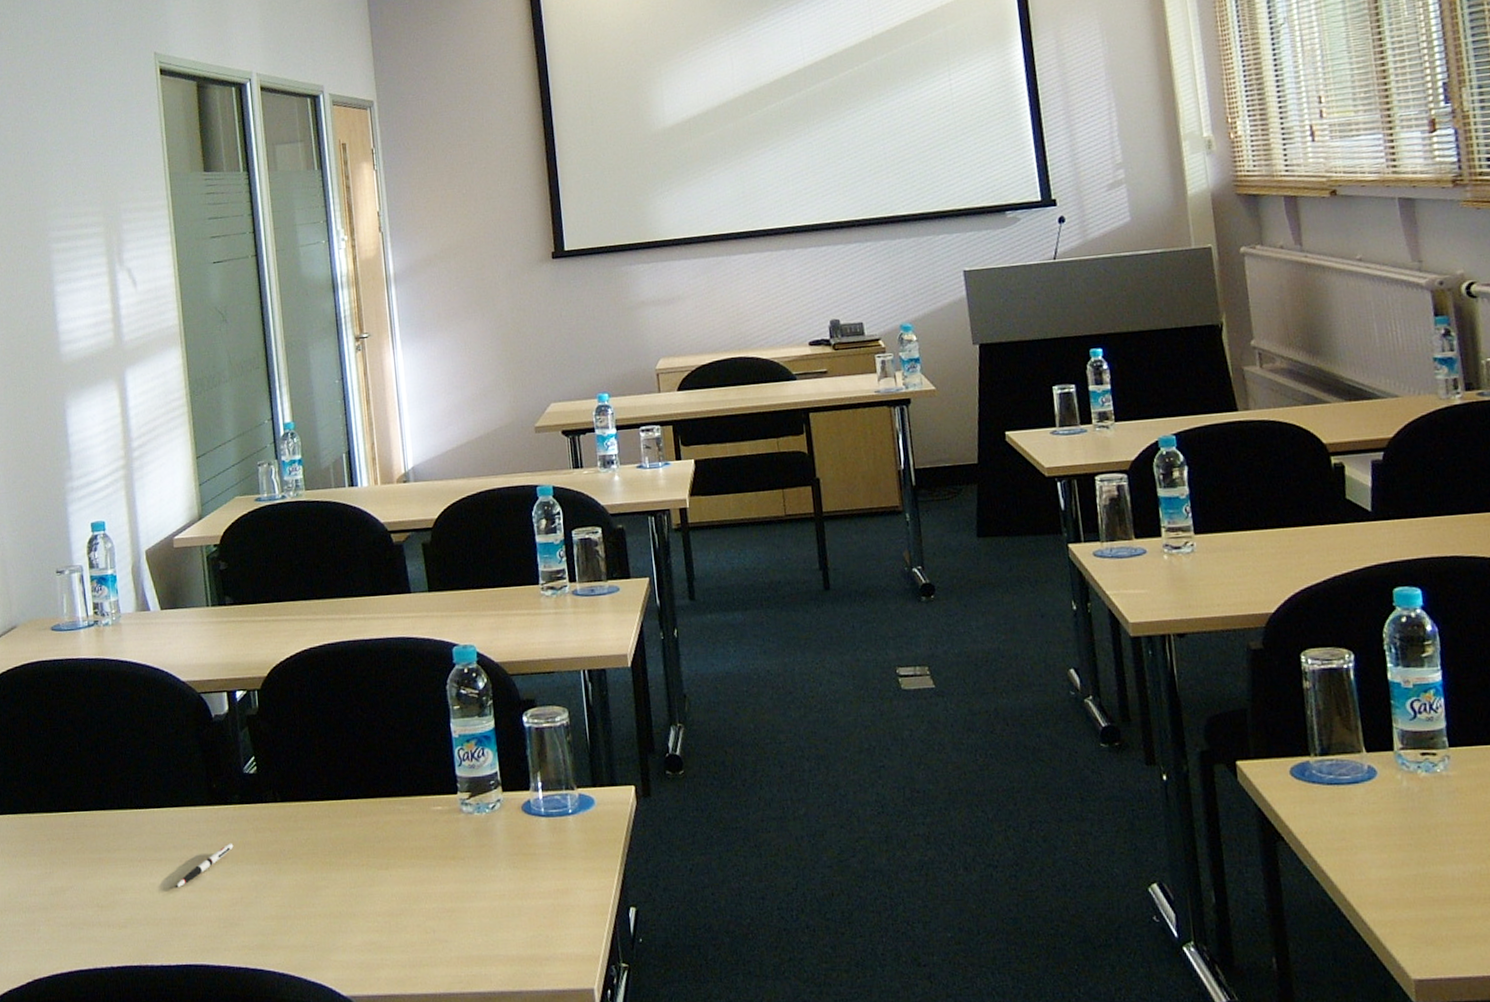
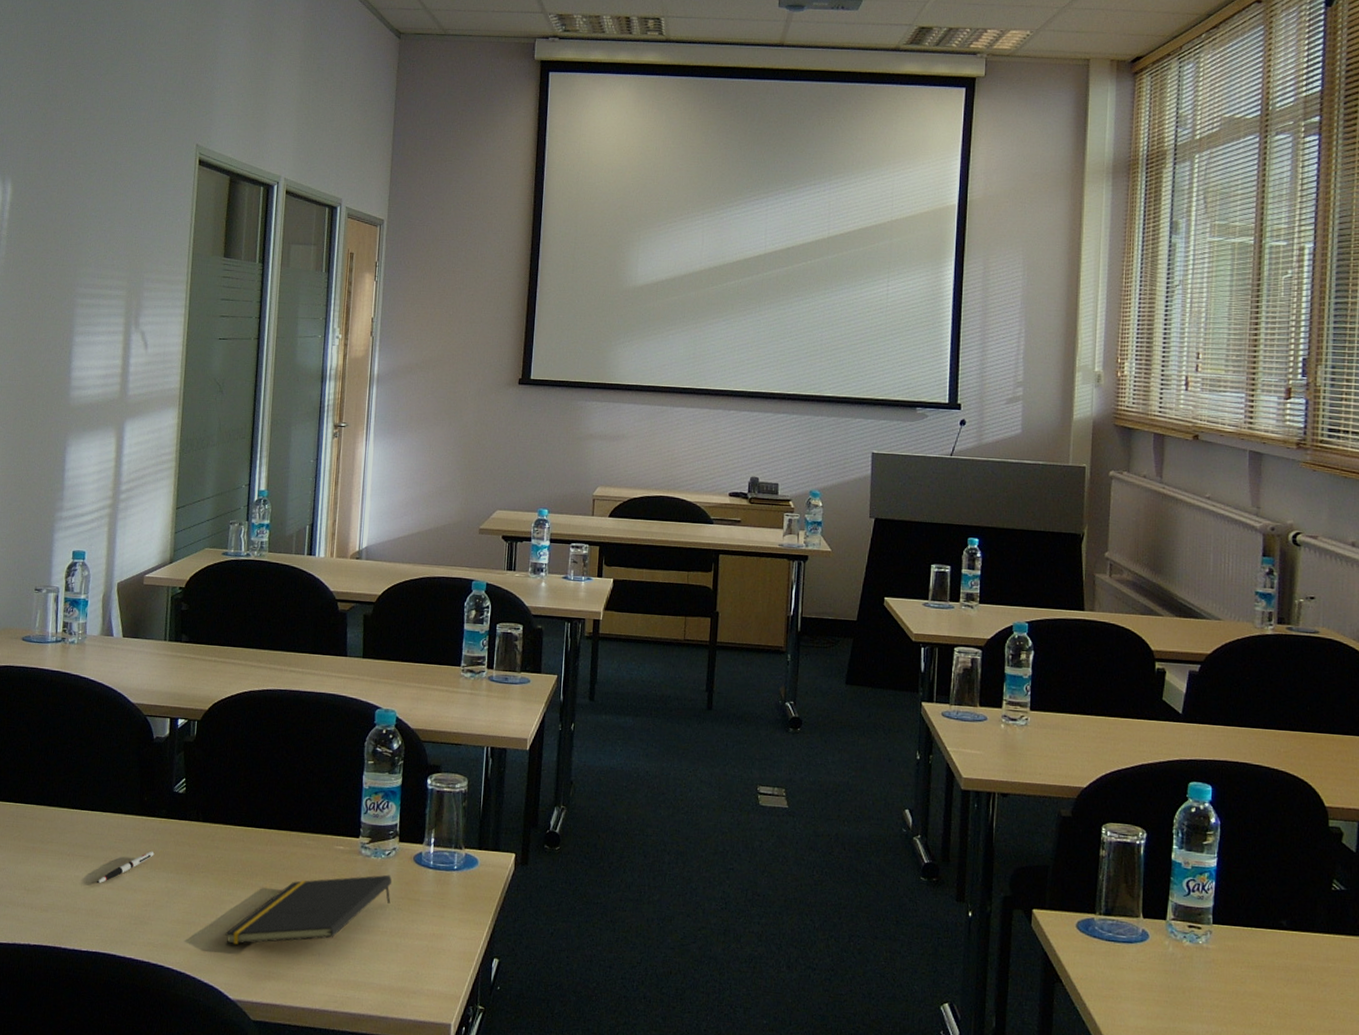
notepad: none [325,830,505,935] -> present [224,874,392,945]

